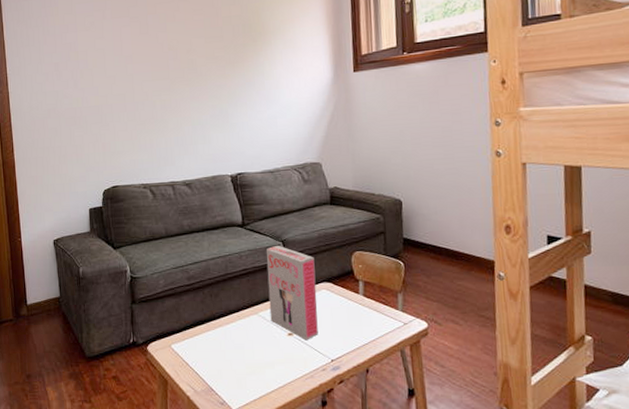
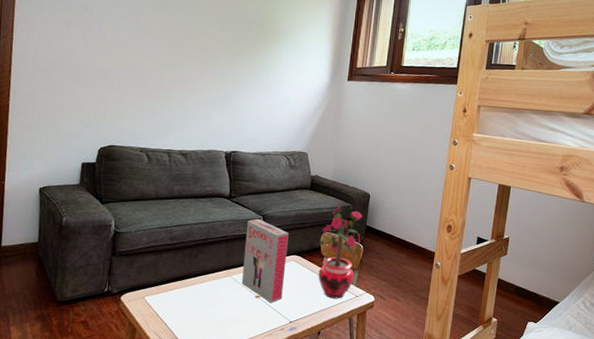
potted plant: none [347,218,402,329] -> present [316,204,364,299]

